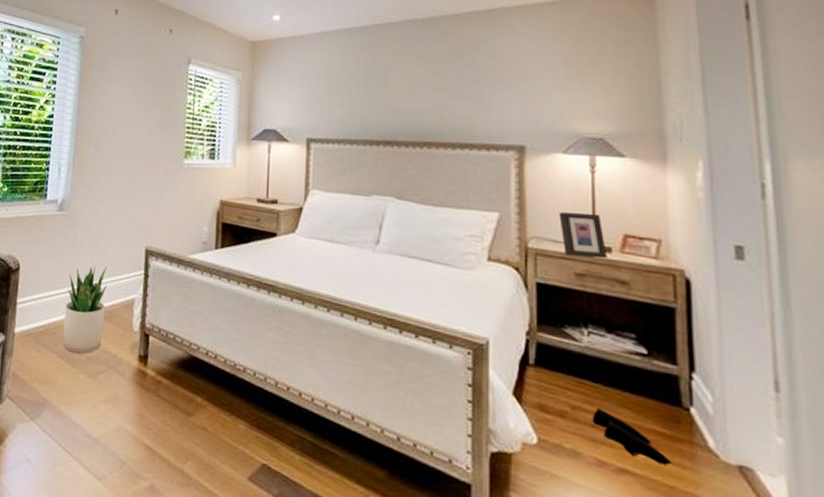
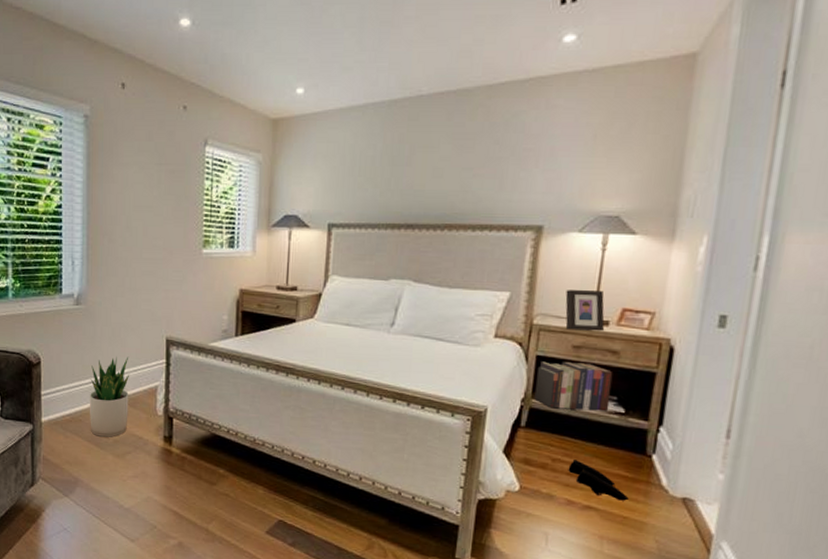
books: none [539,289,628,351] -> present [534,361,613,412]

